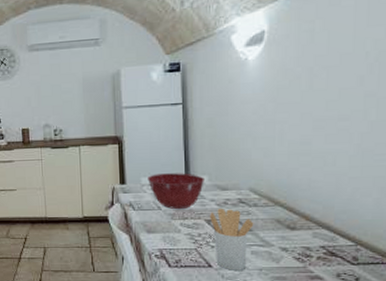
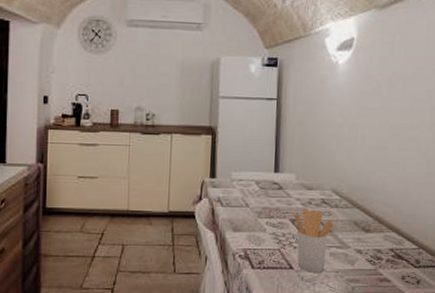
mixing bowl: present [148,173,204,209] -> none [238,169,292,207]

